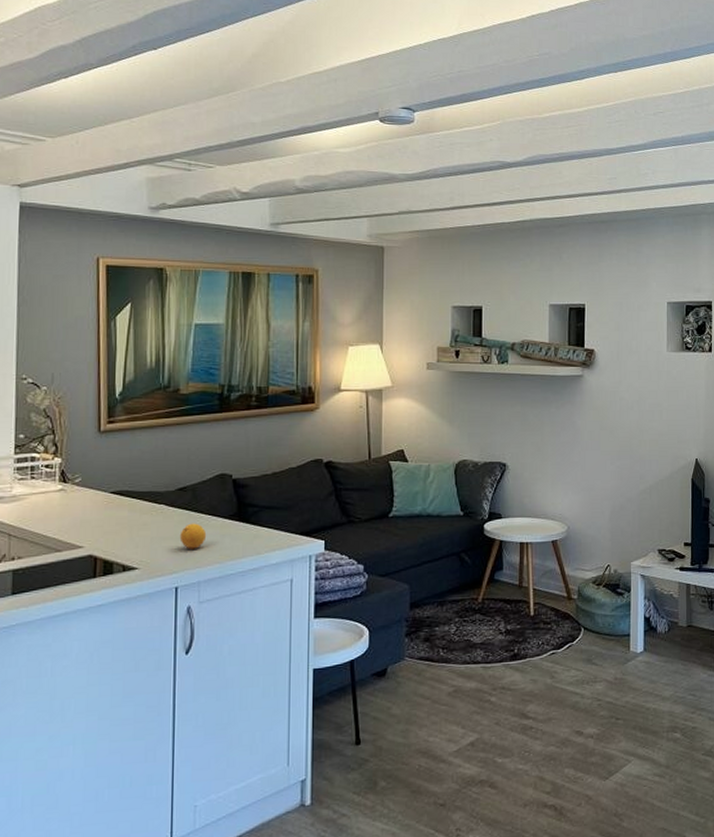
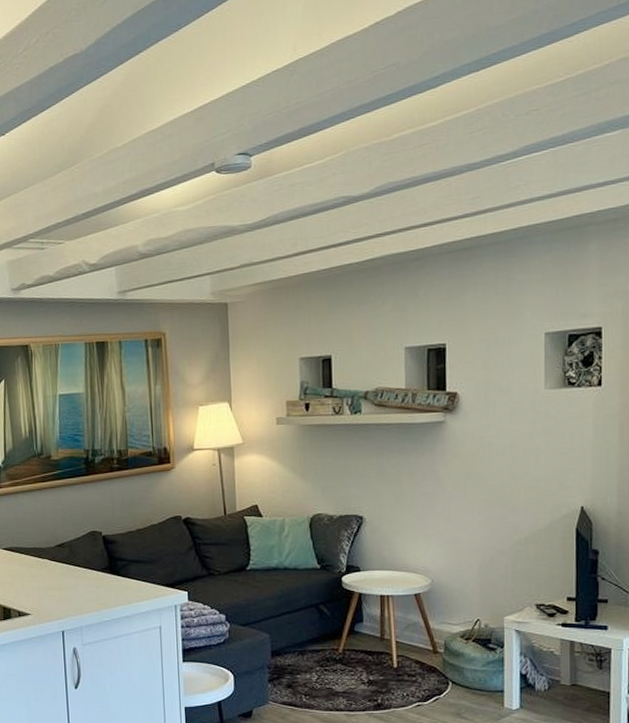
fruit: present [179,523,207,549] -> none [62,575,84,598]

